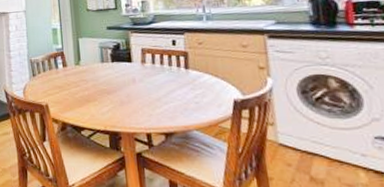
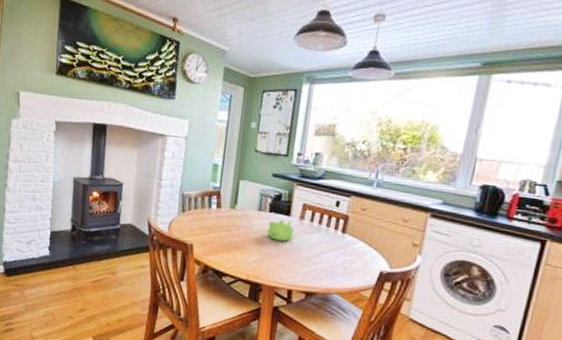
teapot: none [113,66,140,88] -> present [267,220,294,242]

